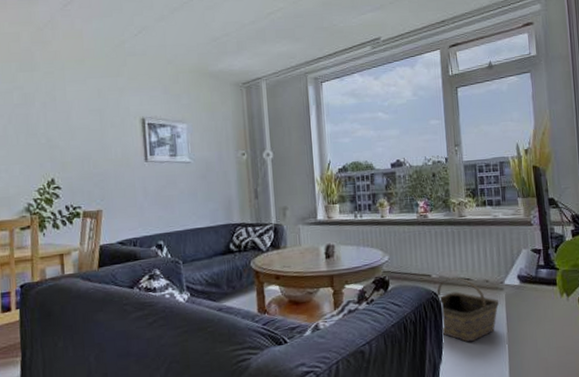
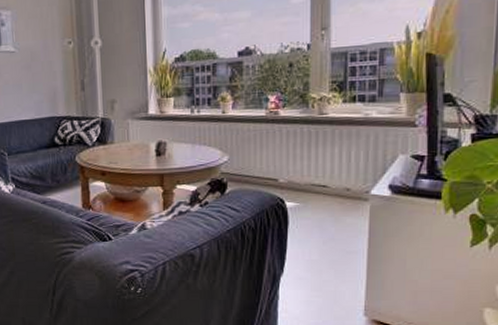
basket: present [437,277,499,342] -> none [283,183,362,255]

